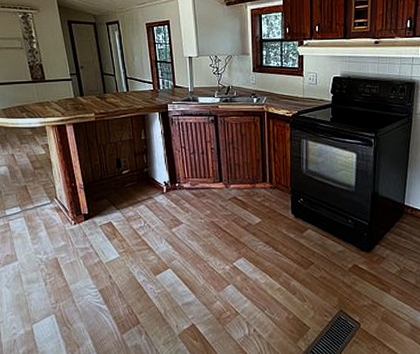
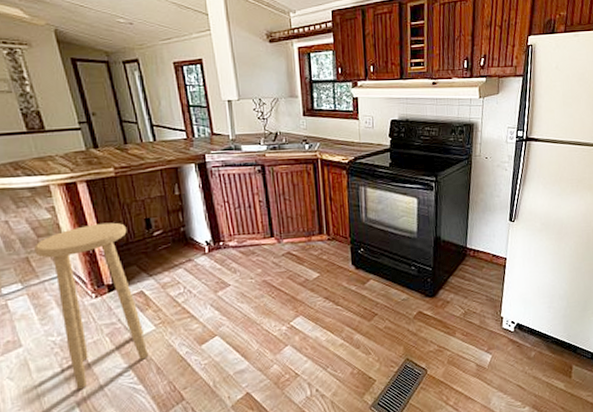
stool: none [31,160,113,303] -> present [34,222,149,390]

